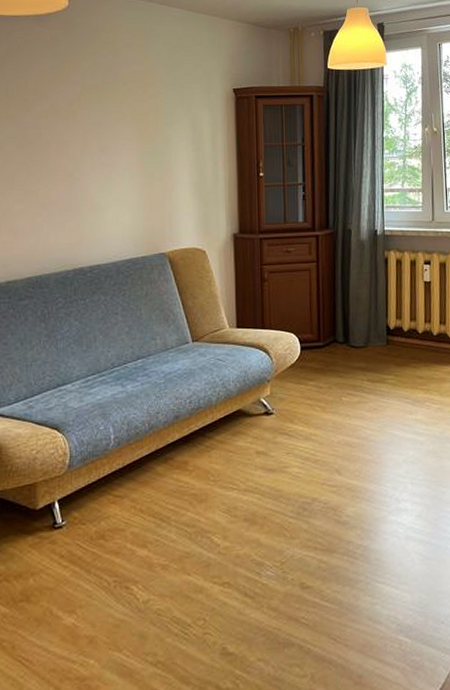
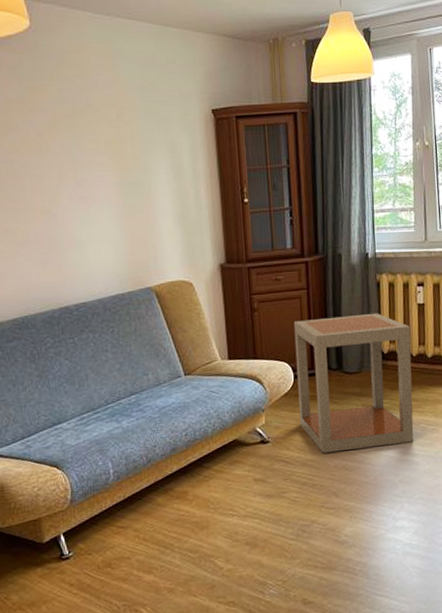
side table: none [302,288,419,428] -> present [293,313,414,453]

